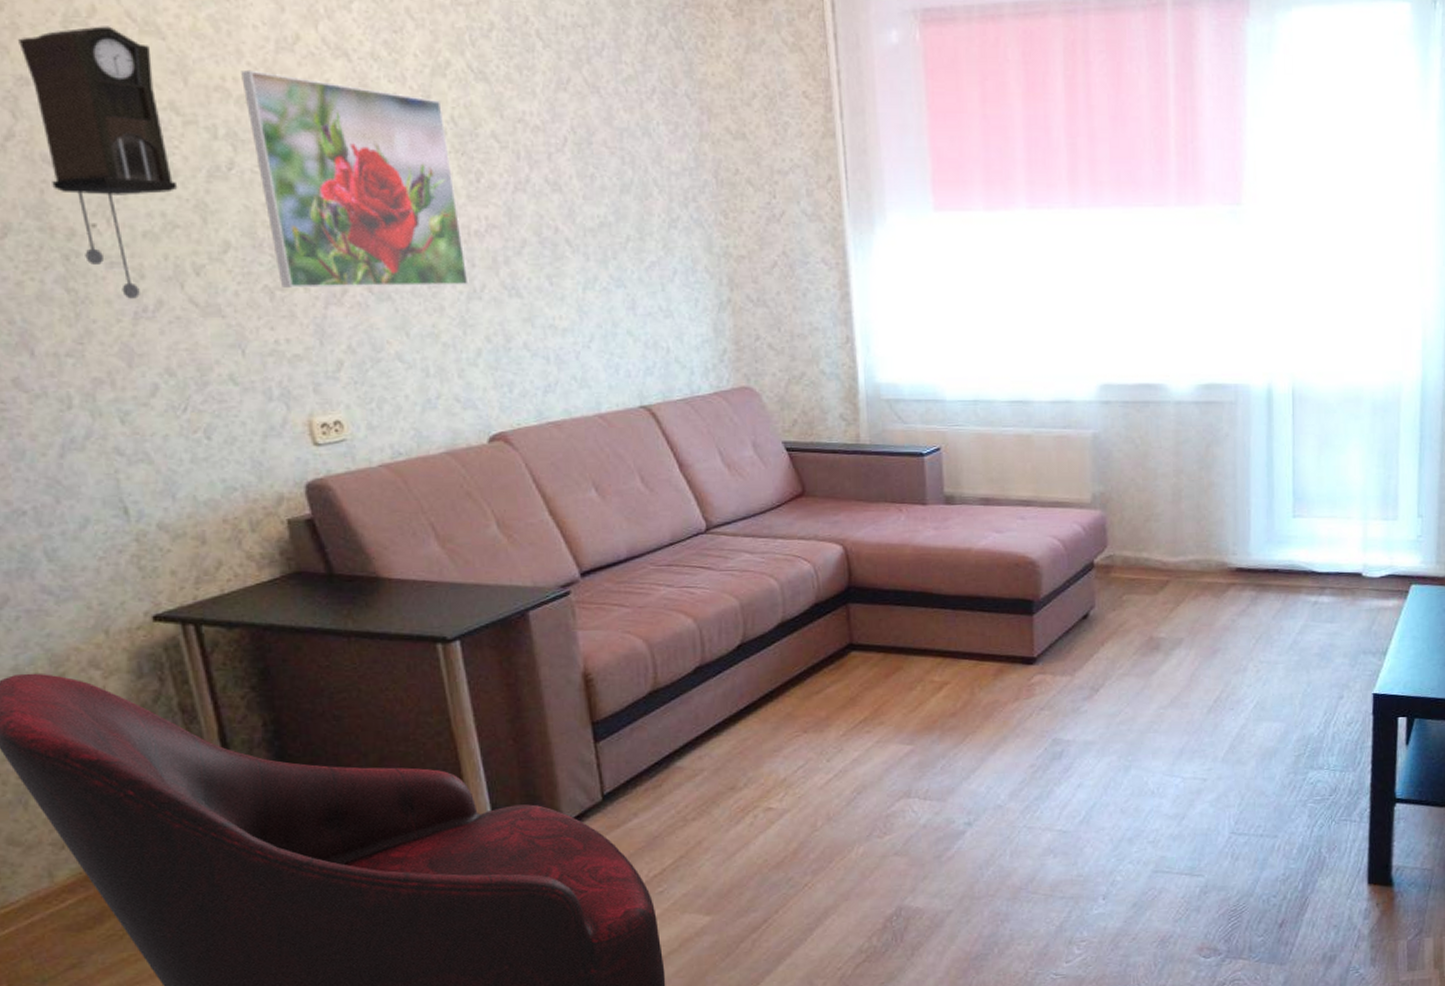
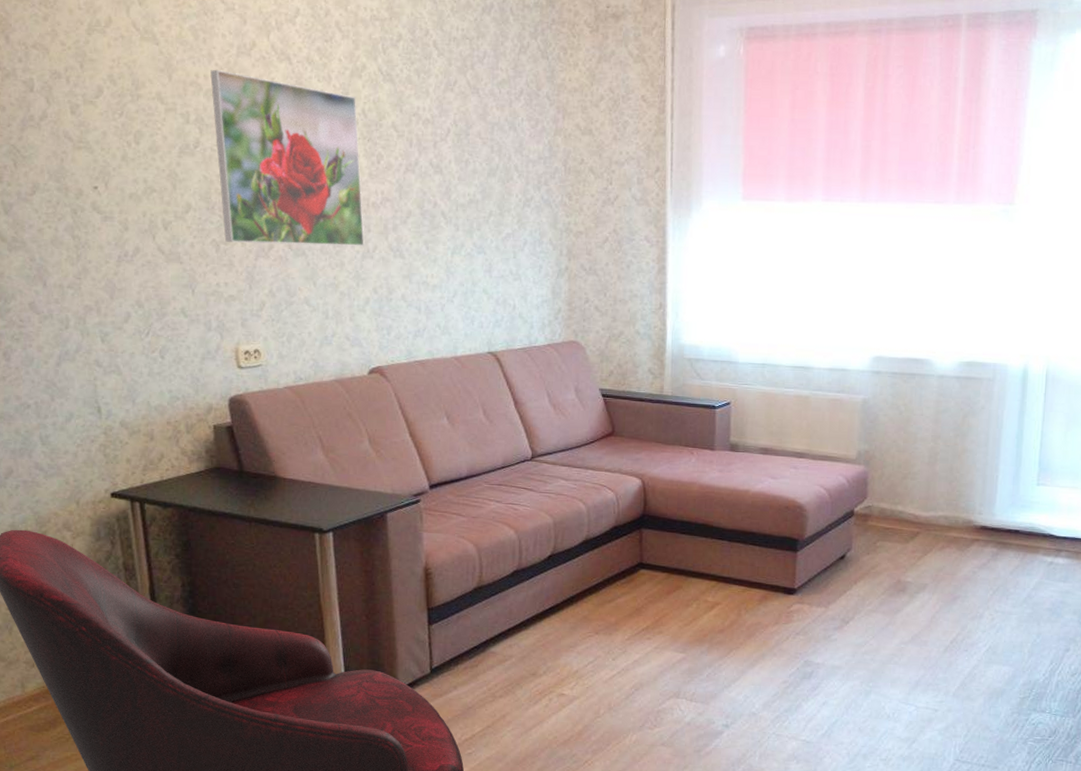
pendulum clock: present [18,26,178,299] -> none [56,33,158,246]

